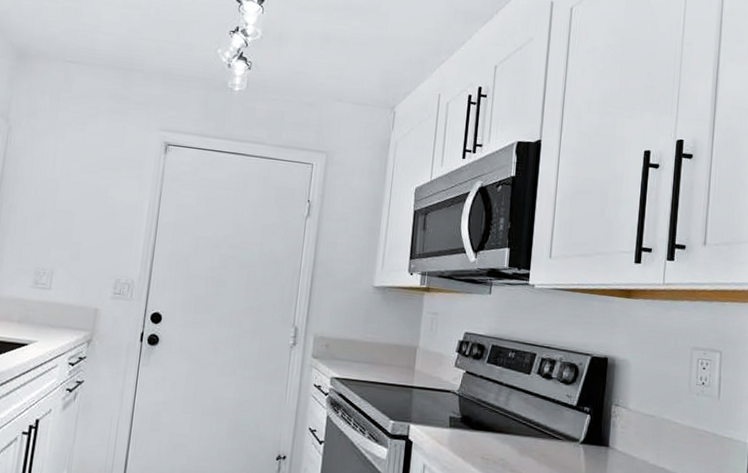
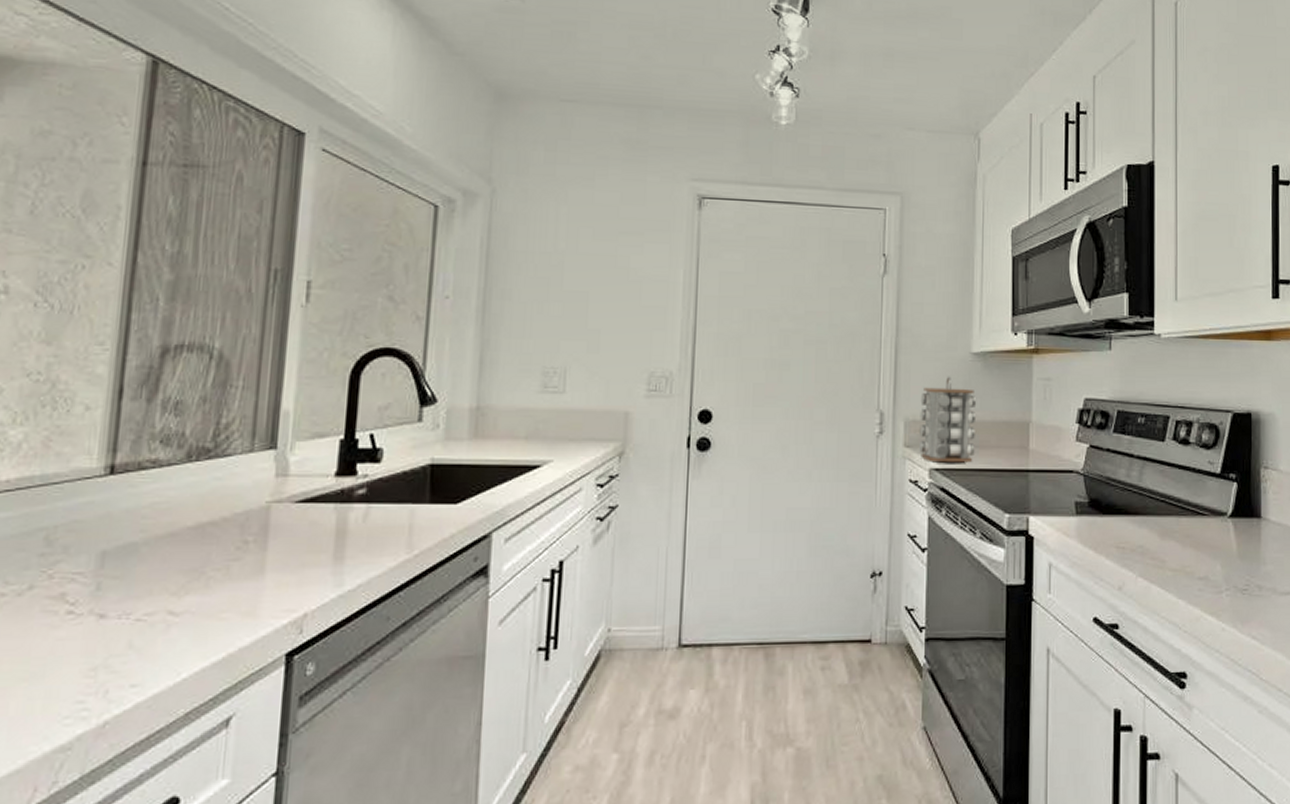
spice rack: none [324,303,375,376] -> present [919,376,977,464]

